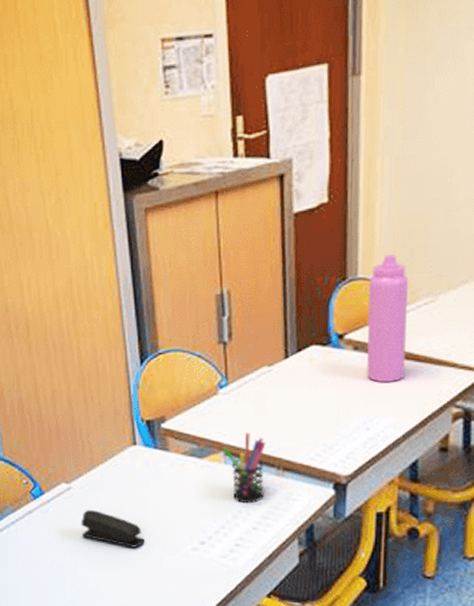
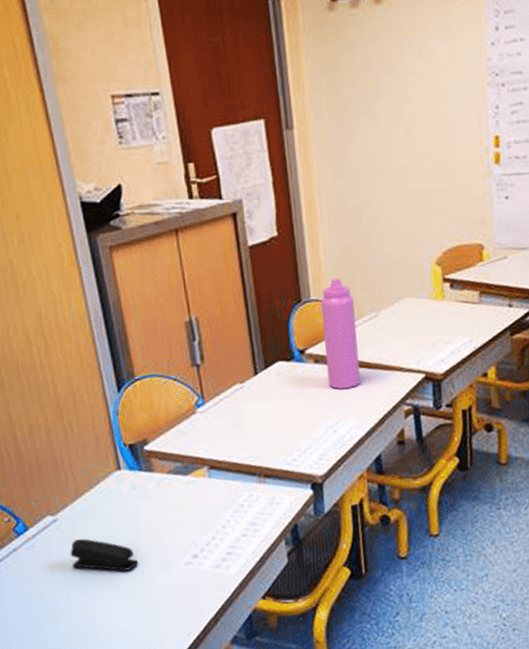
pen holder: present [222,433,266,504] -> none [205,446,249,513]

